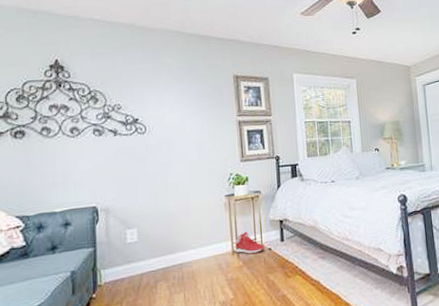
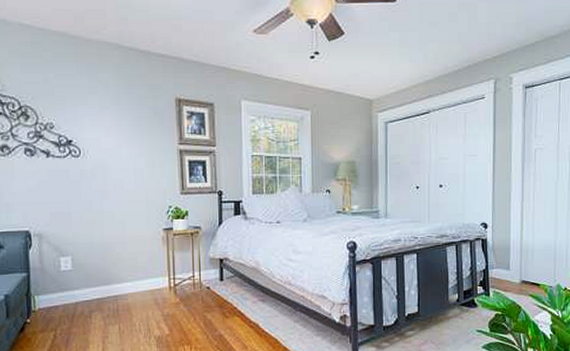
sneaker: present [234,231,265,255] -> none [171,268,204,292]

